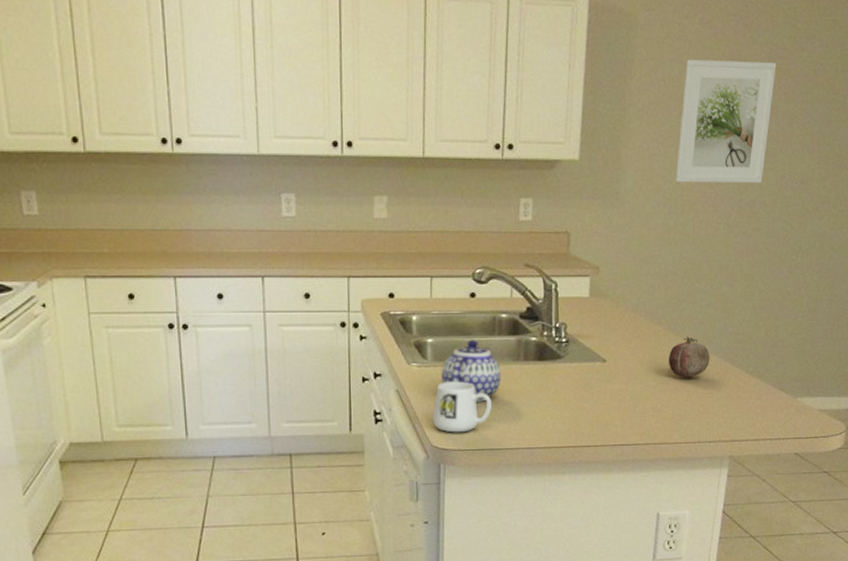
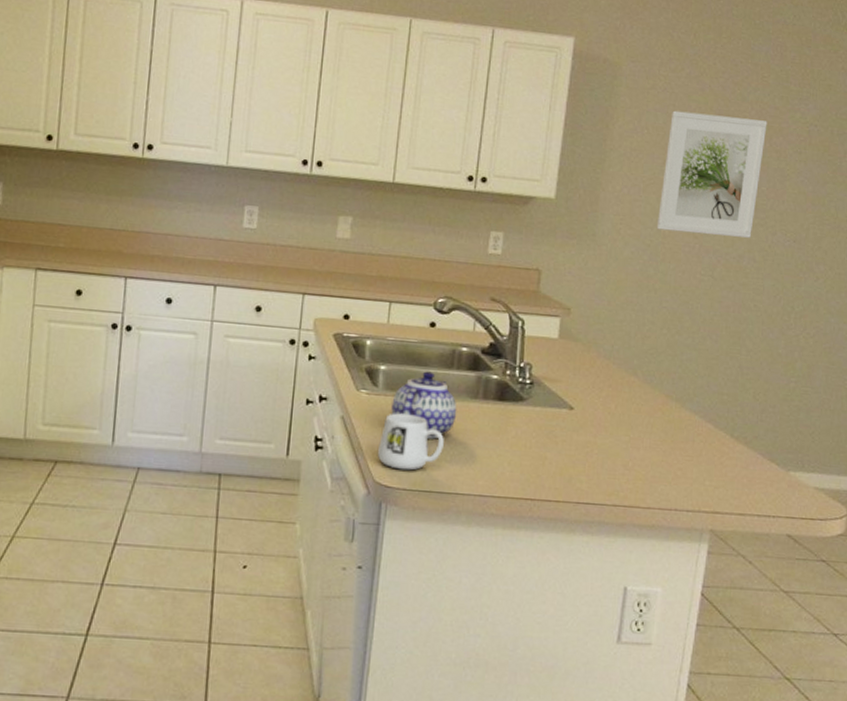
fruit: present [668,336,710,378] -> none [642,391,690,437]

